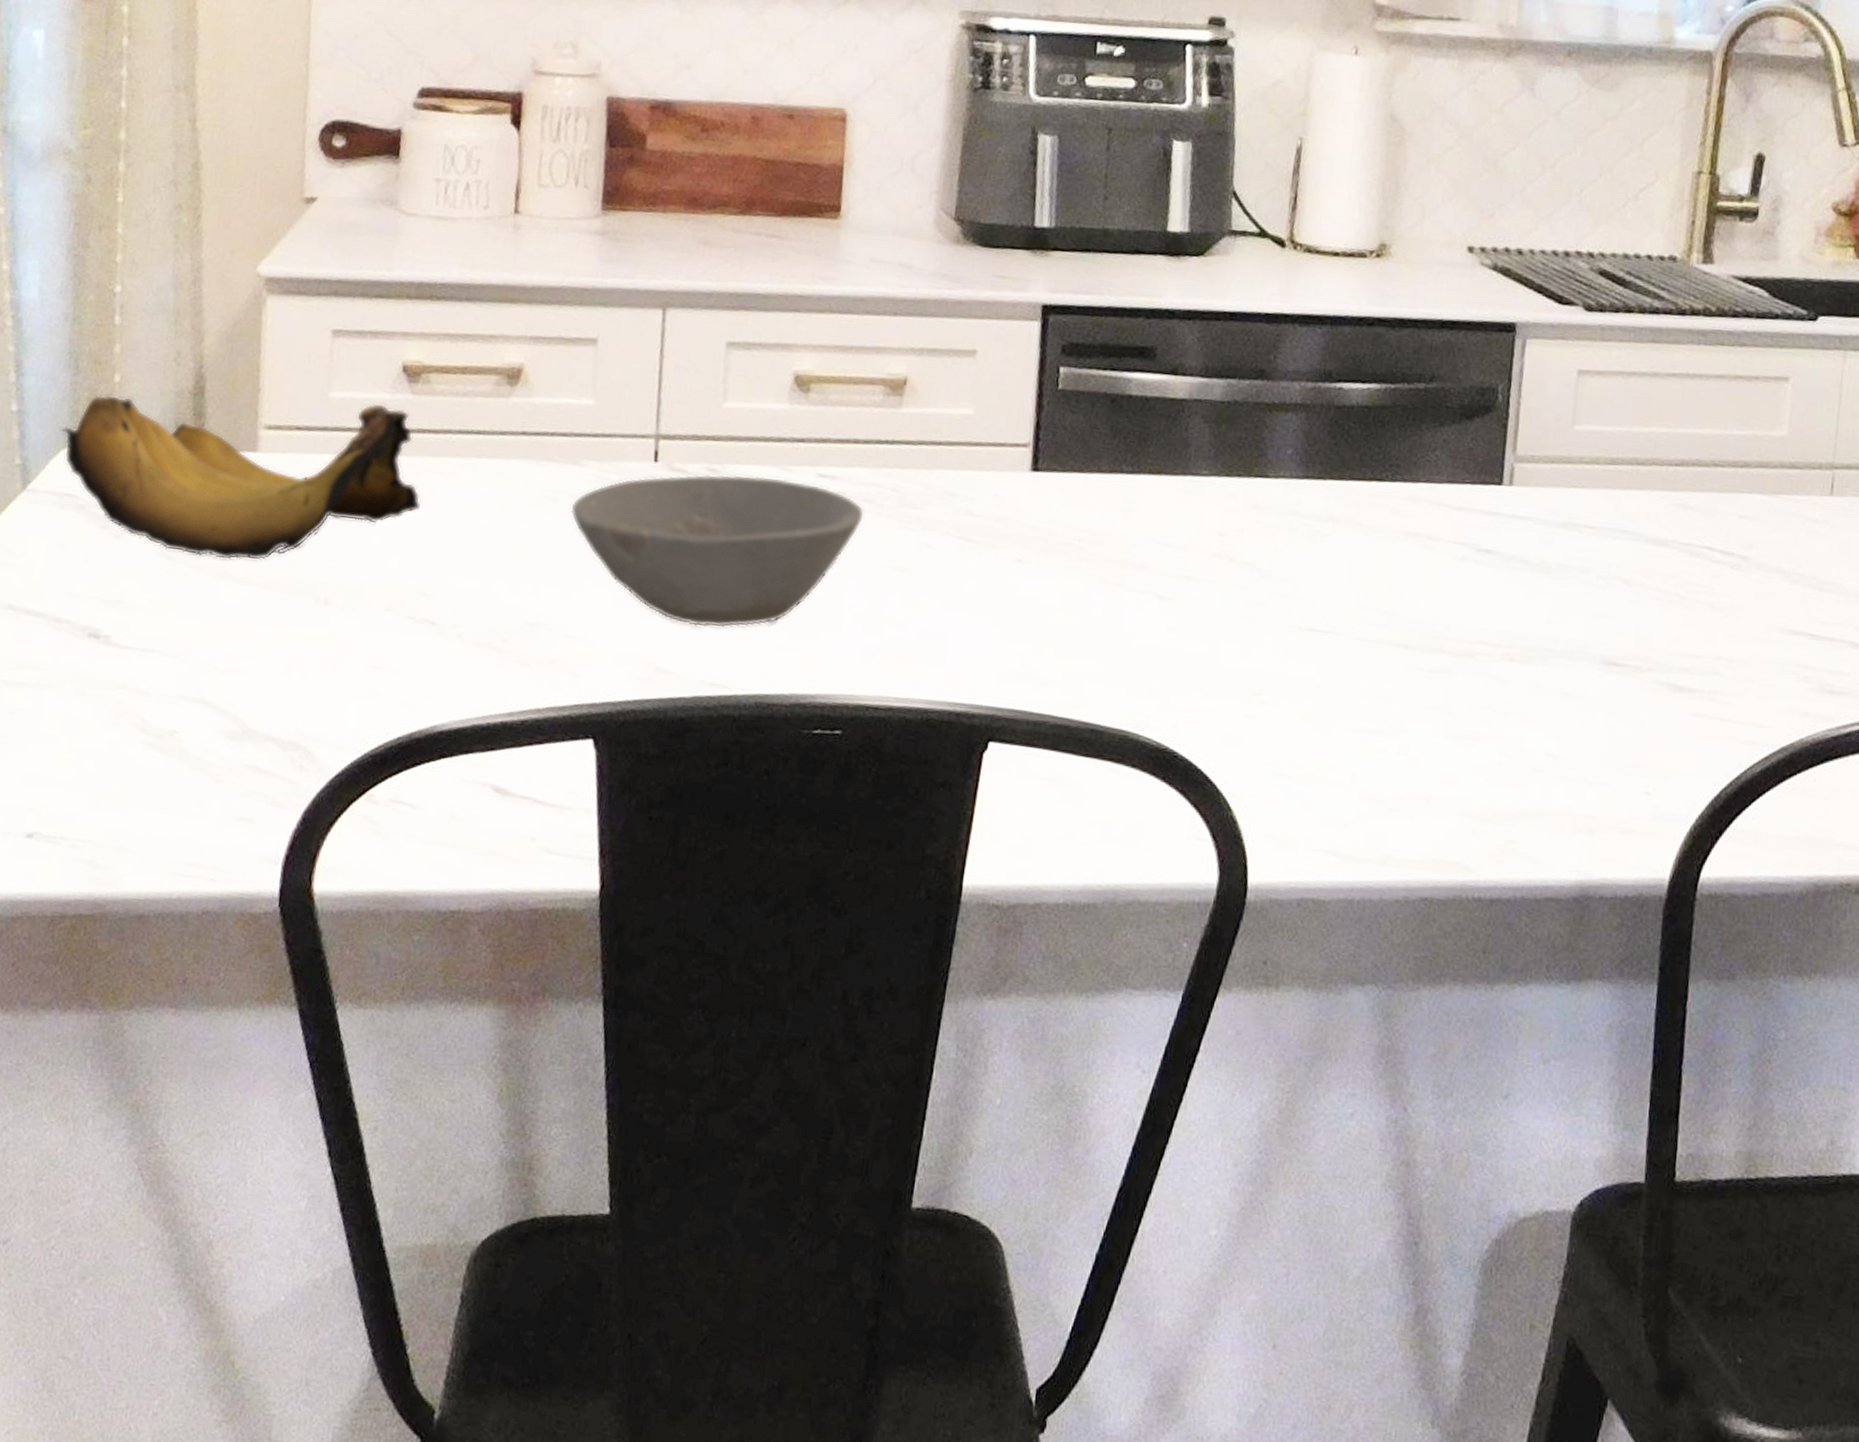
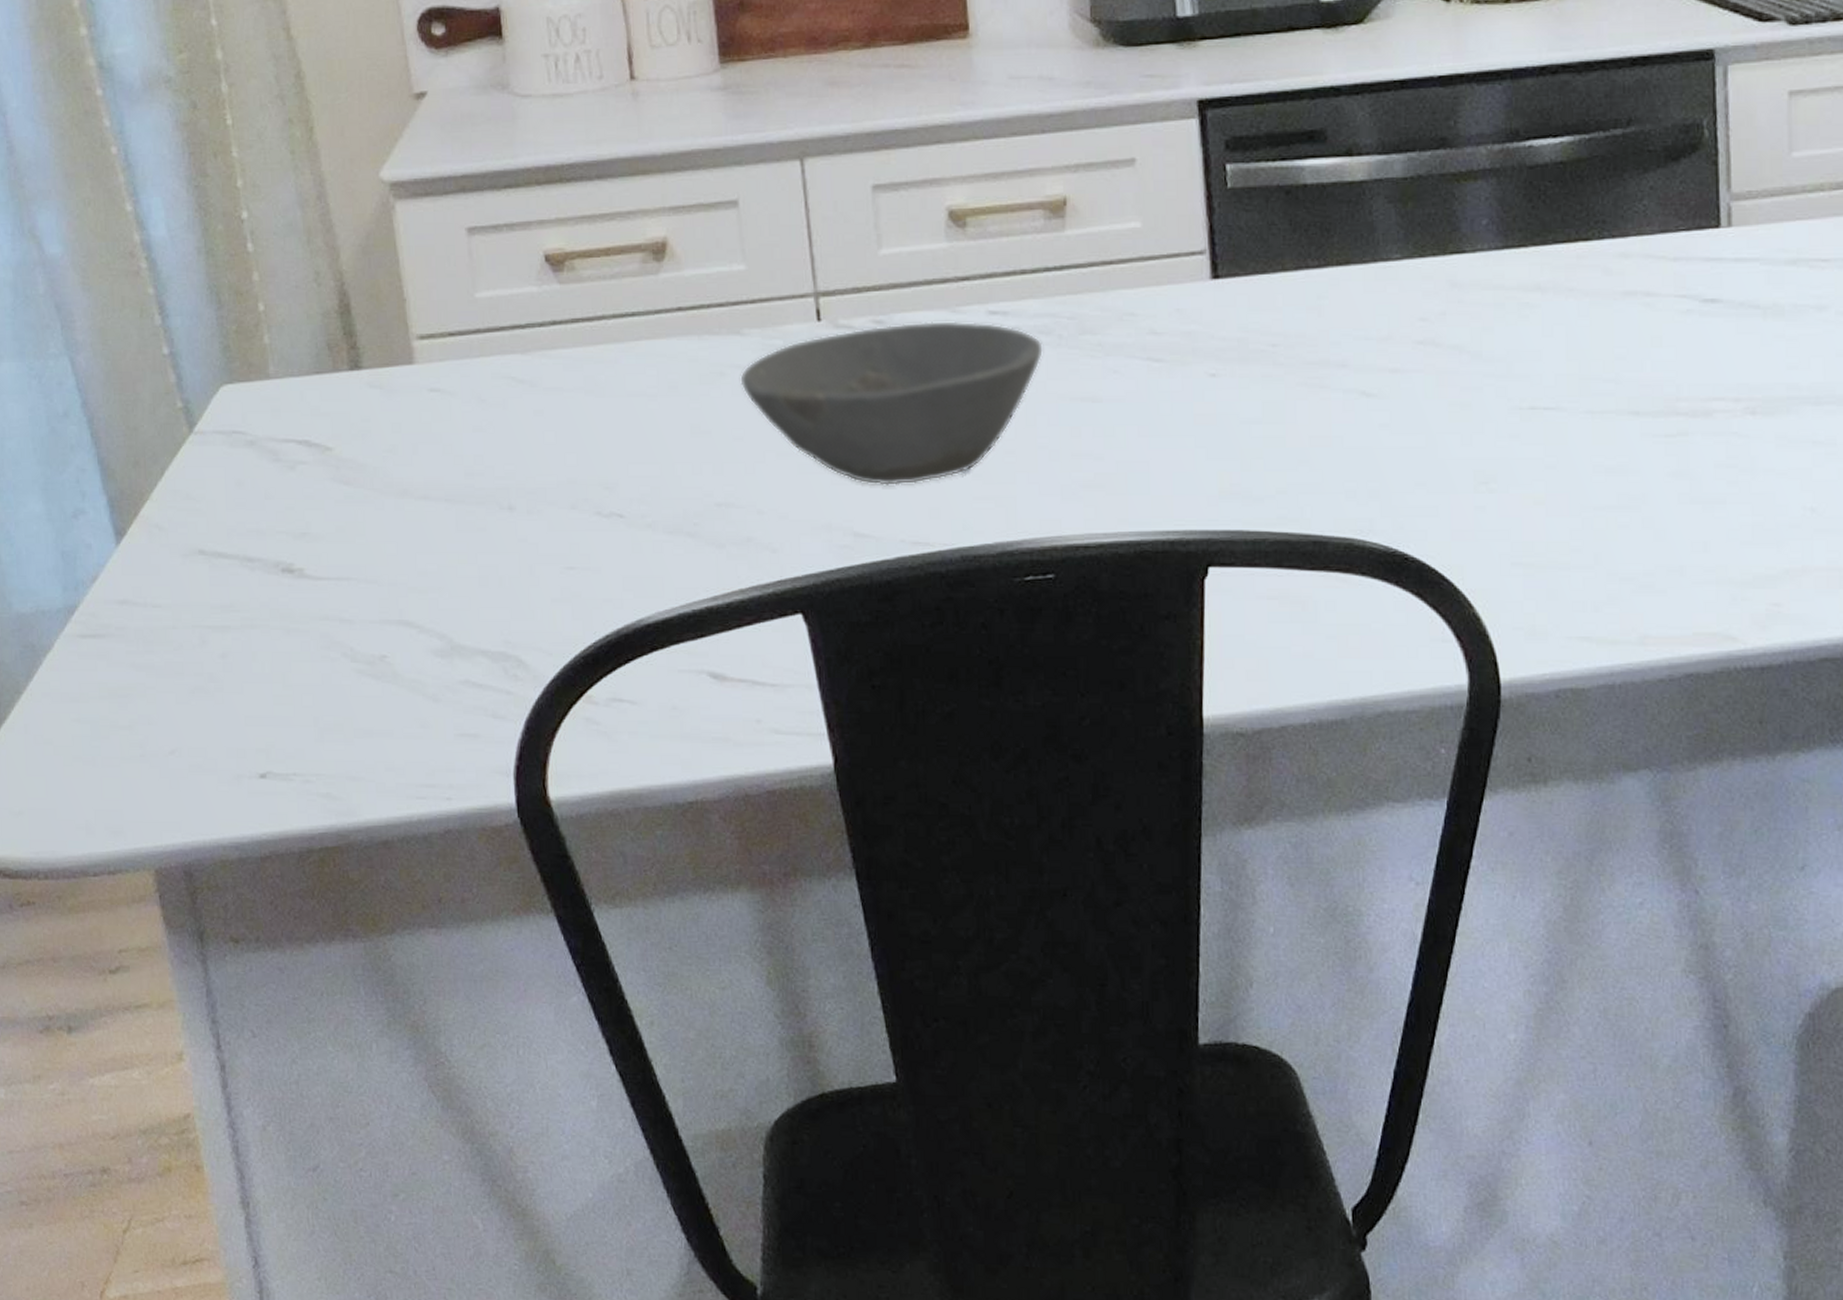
banana bunch: present [60,394,421,561] -> none [215,297,589,479]

